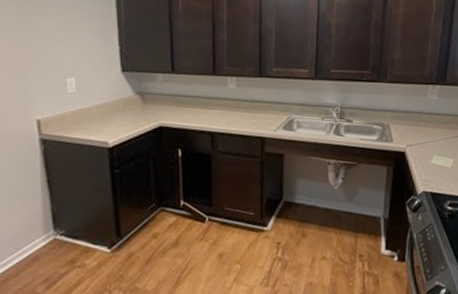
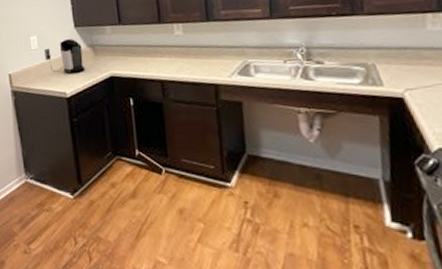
coffee maker: none [83,83,131,123] -> present [43,38,85,75]

